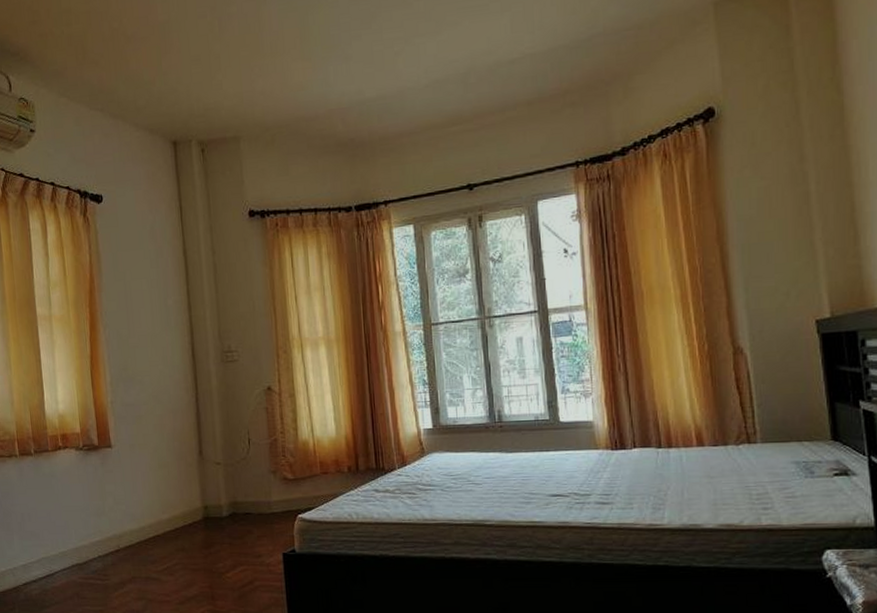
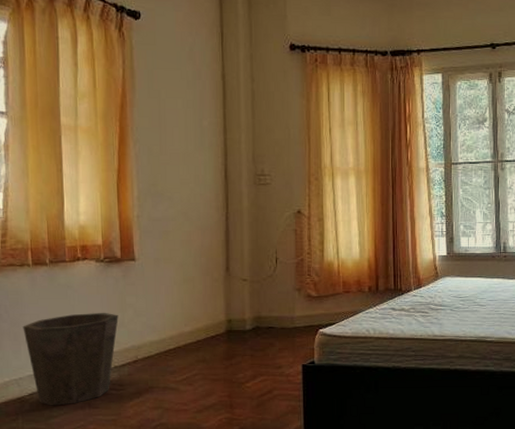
waste bin: none [14,500,100,596] -> present [23,312,119,406]

